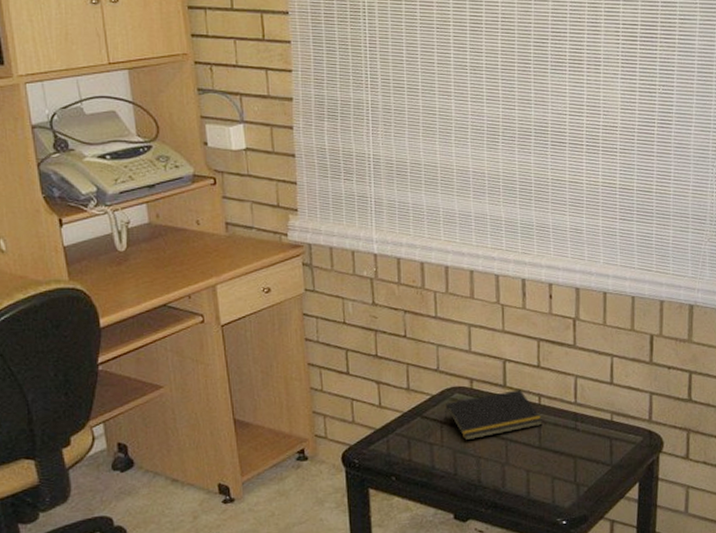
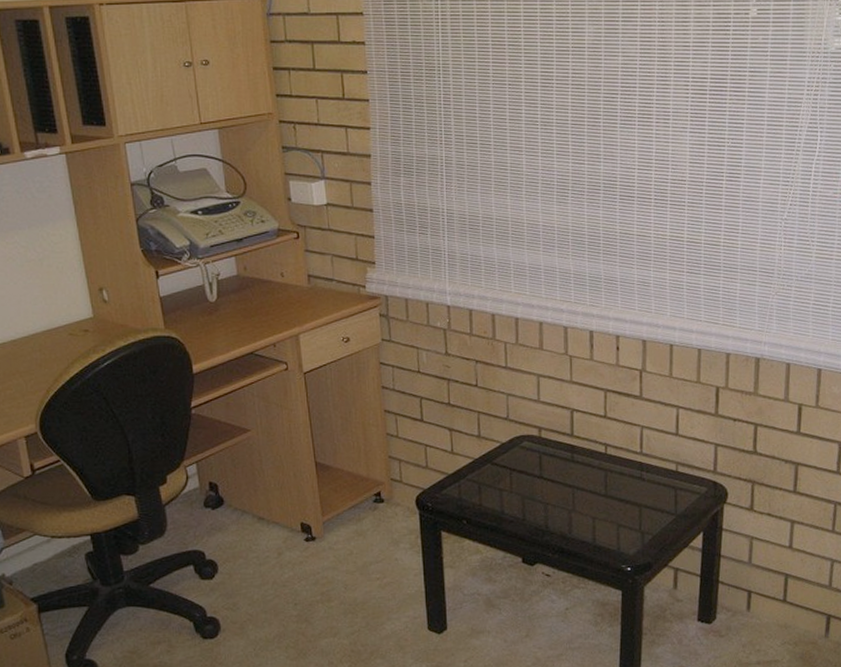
notepad: present [444,390,542,441] -> none [513,439,608,488]

